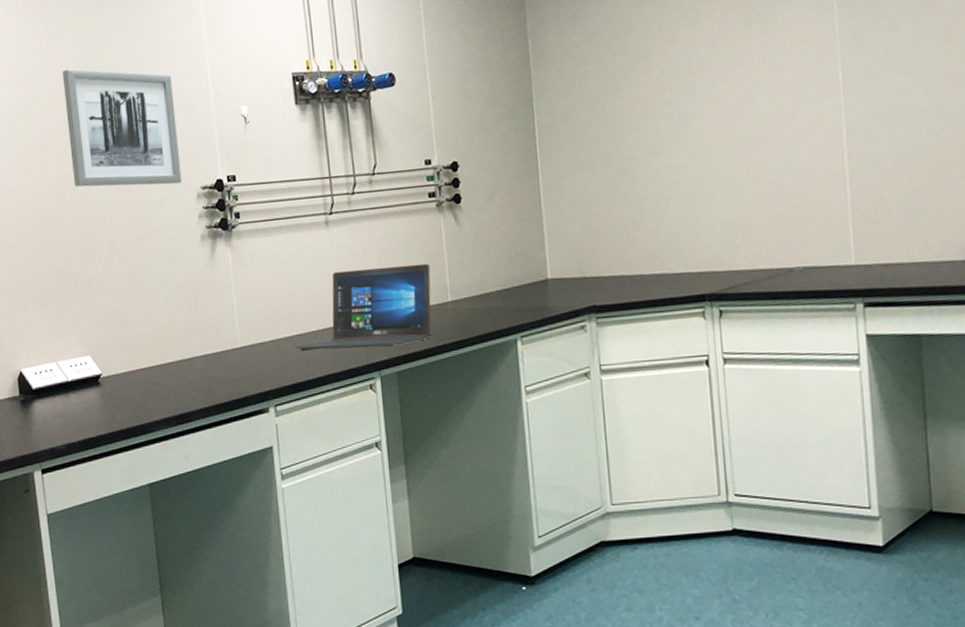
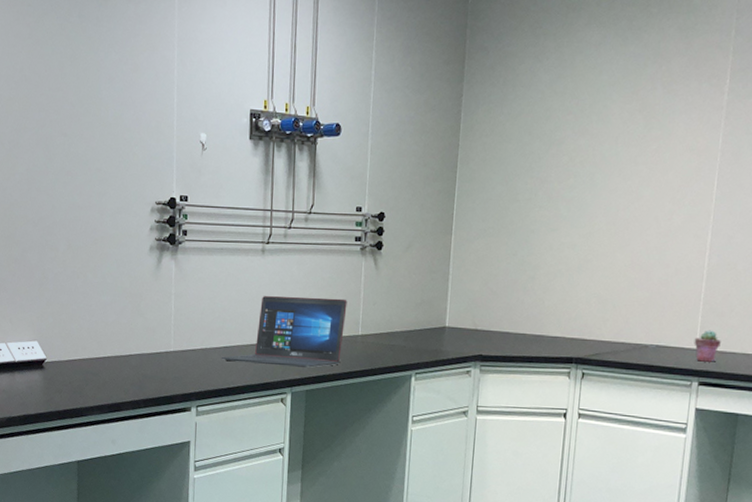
wall art: present [62,69,182,187] -> none [39,73,141,196]
potted succulent: none [849,240,883,279] -> present [694,330,721,362]

